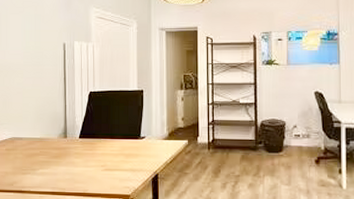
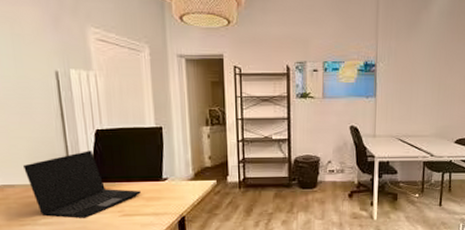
laptop: none [30,110,121,171] -> present [22,151,141,218]

